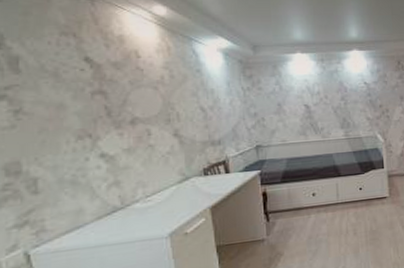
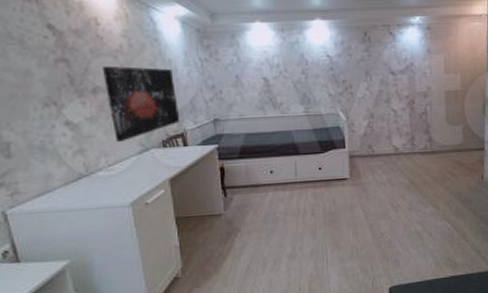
wall art: none [141,96,222,173] -> present [101,65,181,143]

